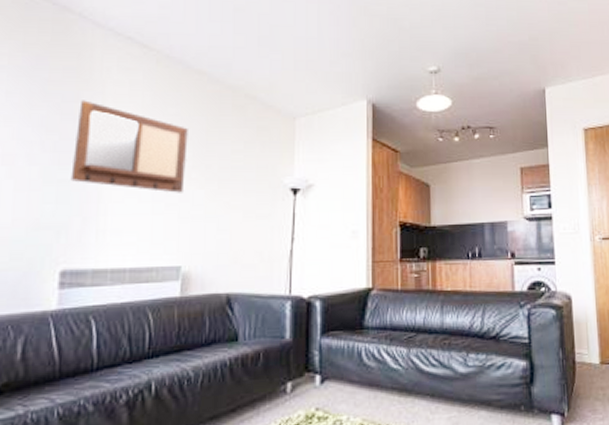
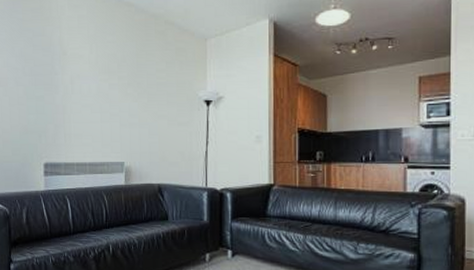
writing board: present [70,100,188,193] -> none [44,34,123,106]

